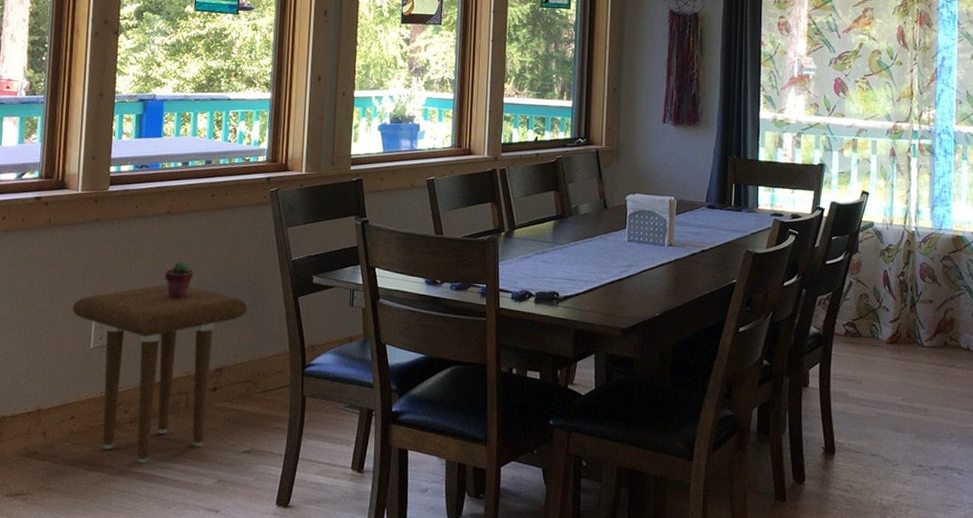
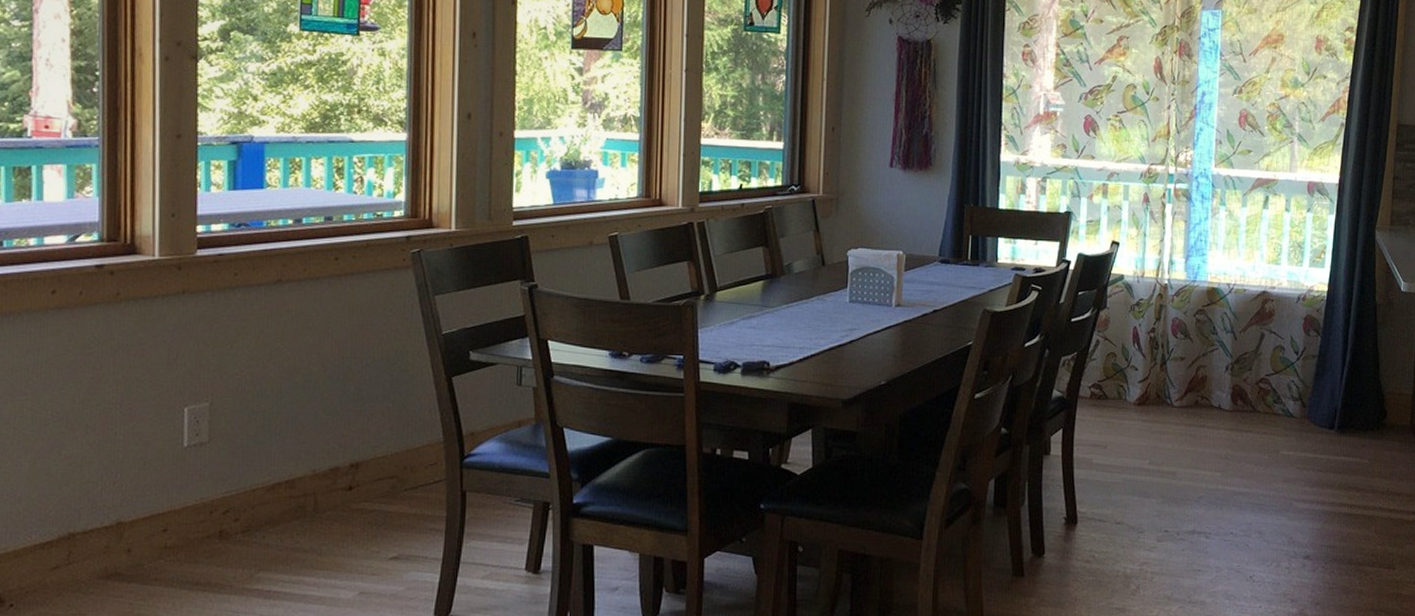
side table: present [72,284,248,463] -> none [156,367,388,578]
potted succulent: present [164,261,194,299] -> none [277,339,317,384]

